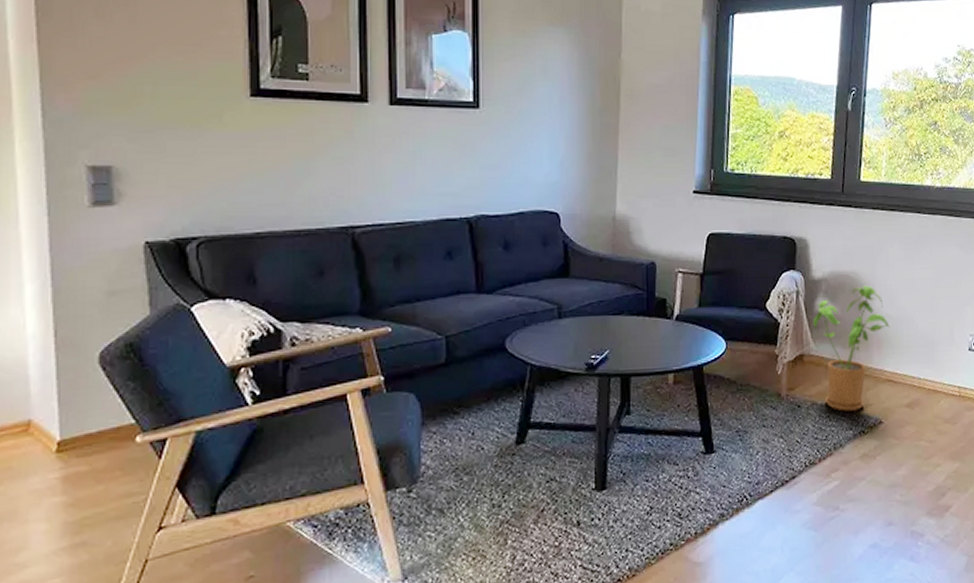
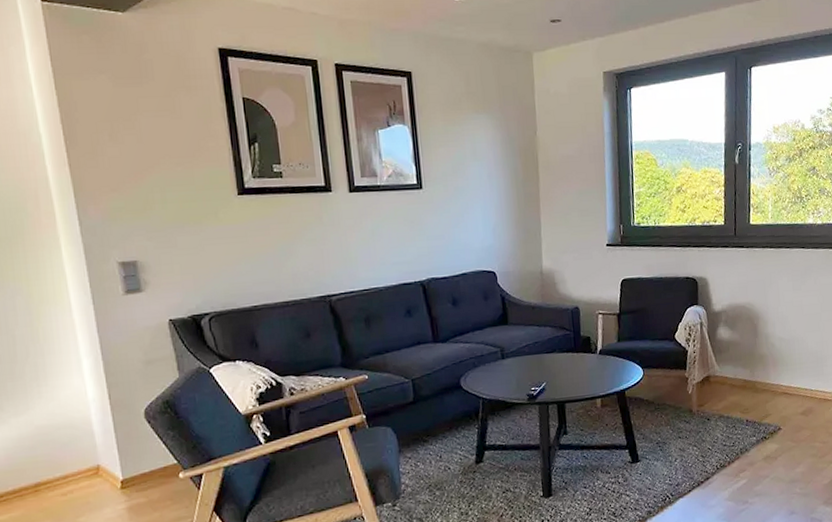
house plant: present [812,285,890,412] -> none [715,313,783,422]

